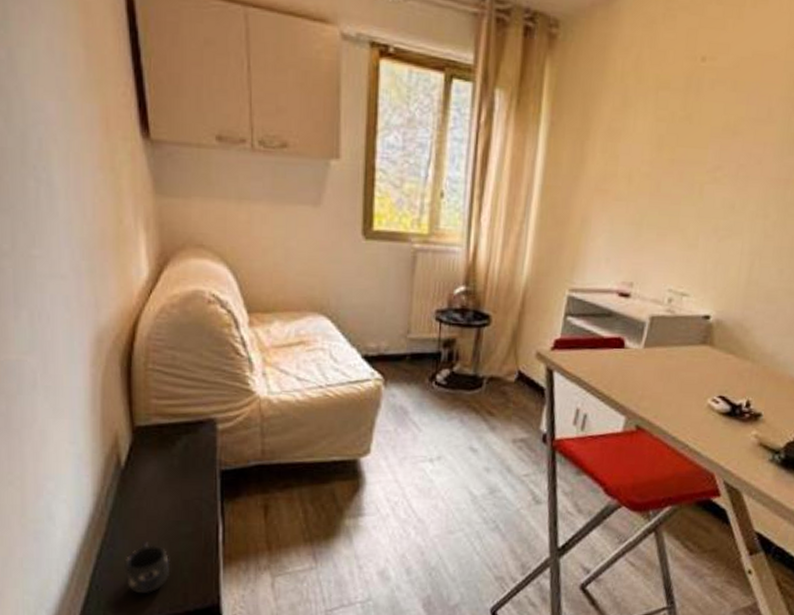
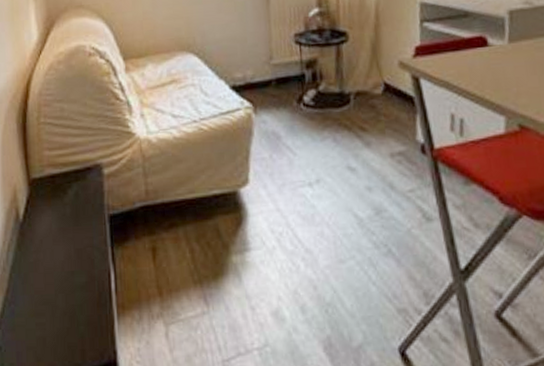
mug: present [124,540,170,594] -> none [25,294,68,353]

